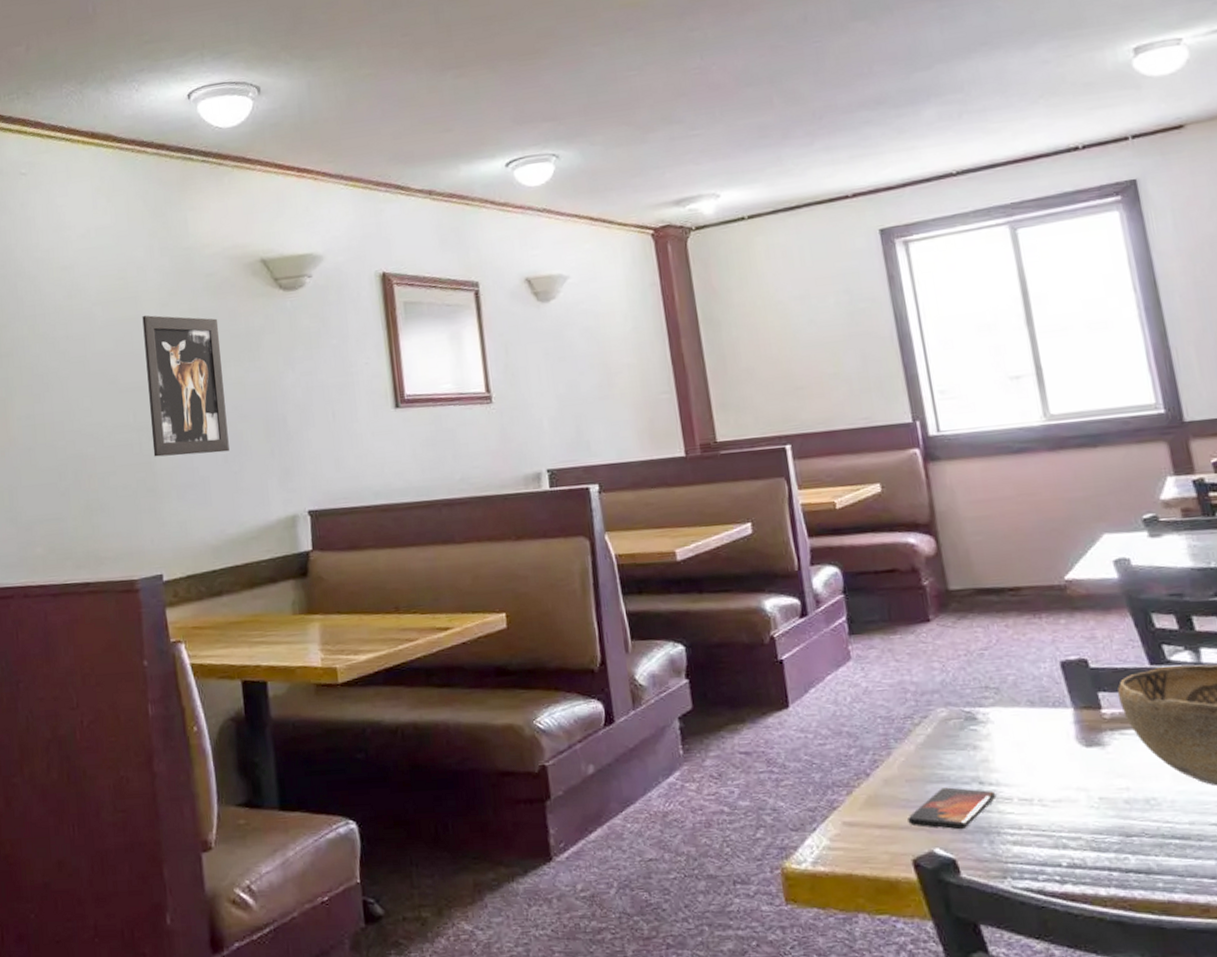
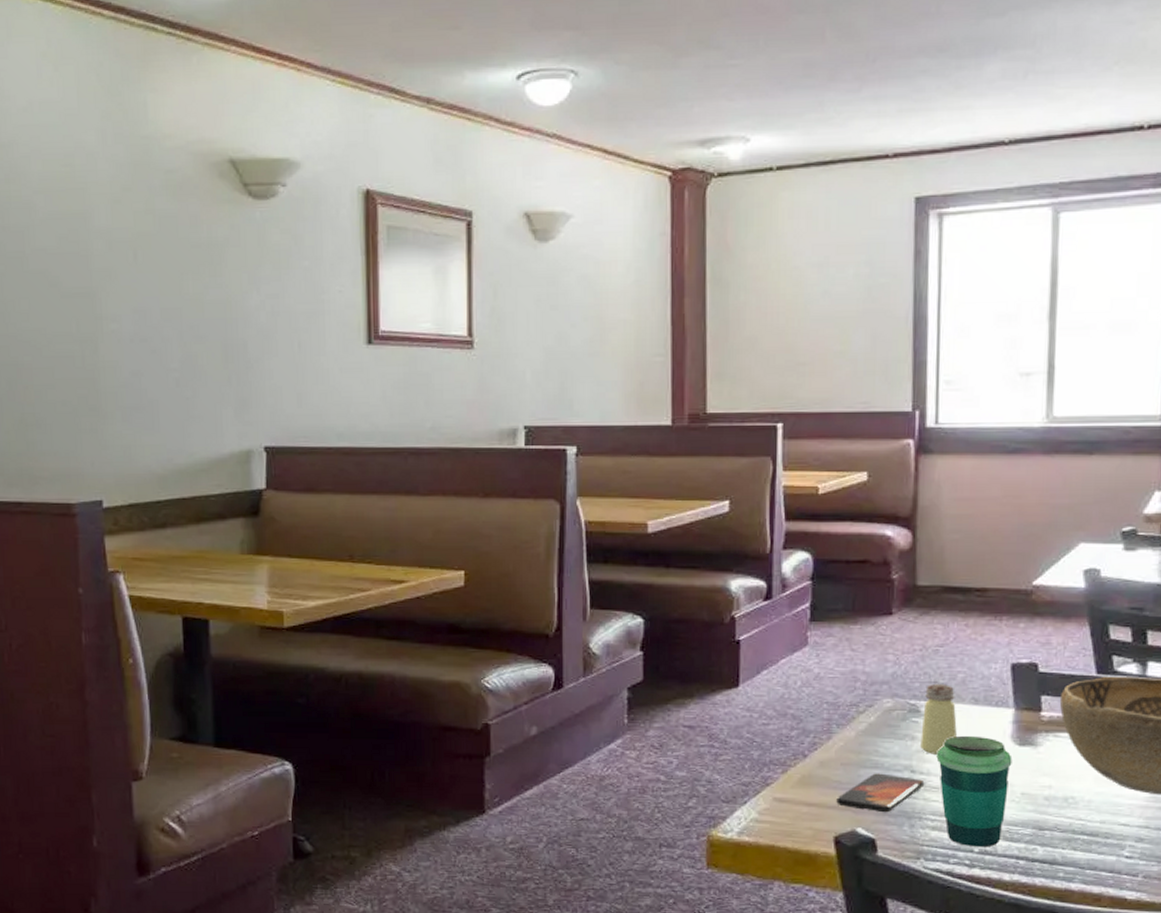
wall art: present [142,315,230,457] -> none [90,211,182,375]
saltshaker: none [977,688,1019,763] -> present [920,683,957,754]
cup: none [1002,740,1088,861] -> present [936,735,1013,848]

